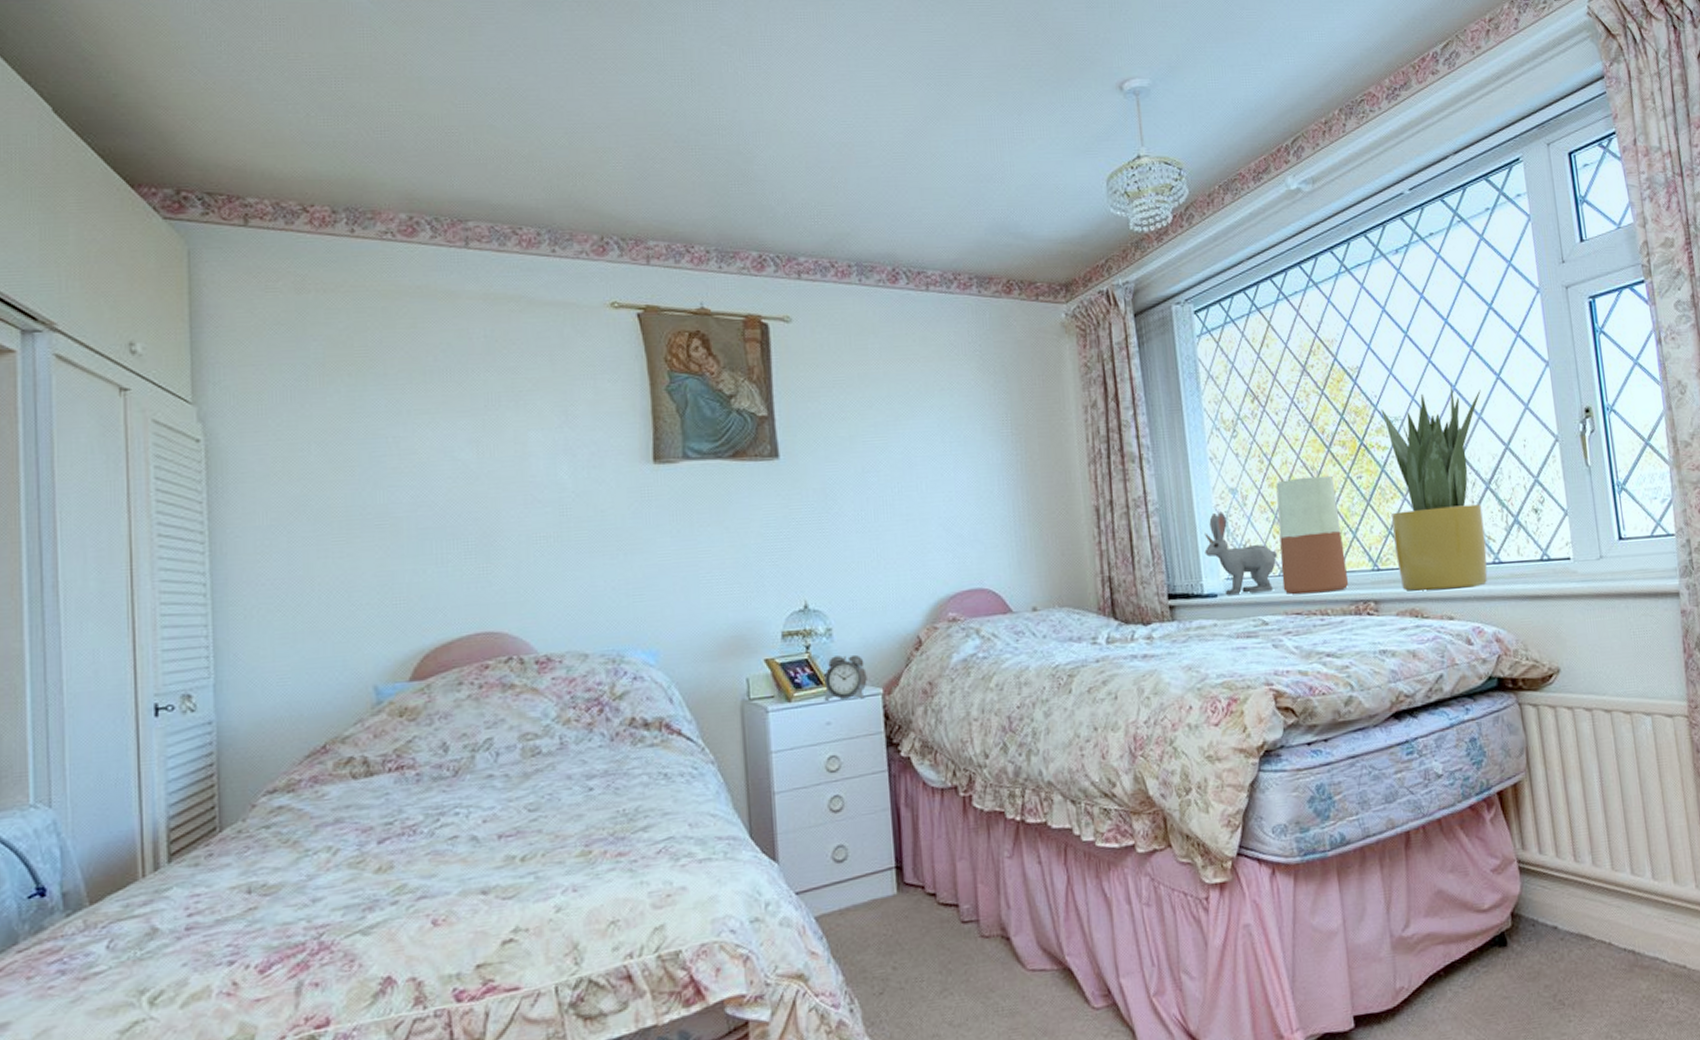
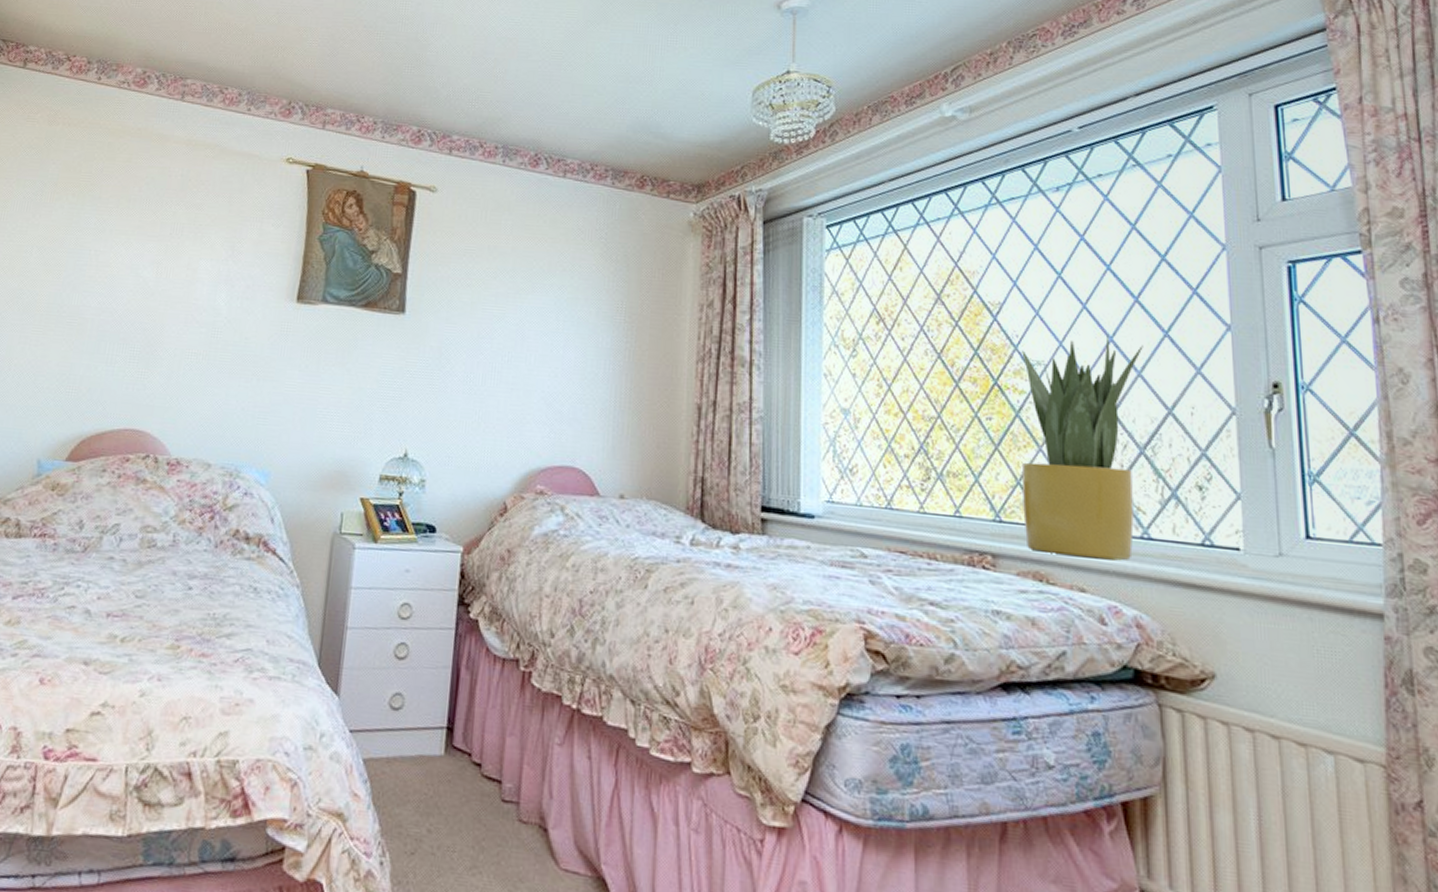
alarm clock: present [824,654,867,701] -> none [407,507,451,554]
decorative figurine: present [1204,511,1278,596] -> none [806,430,887,523]
vase: present [1276,475,1349,594] -> none [888,408,965,536]

